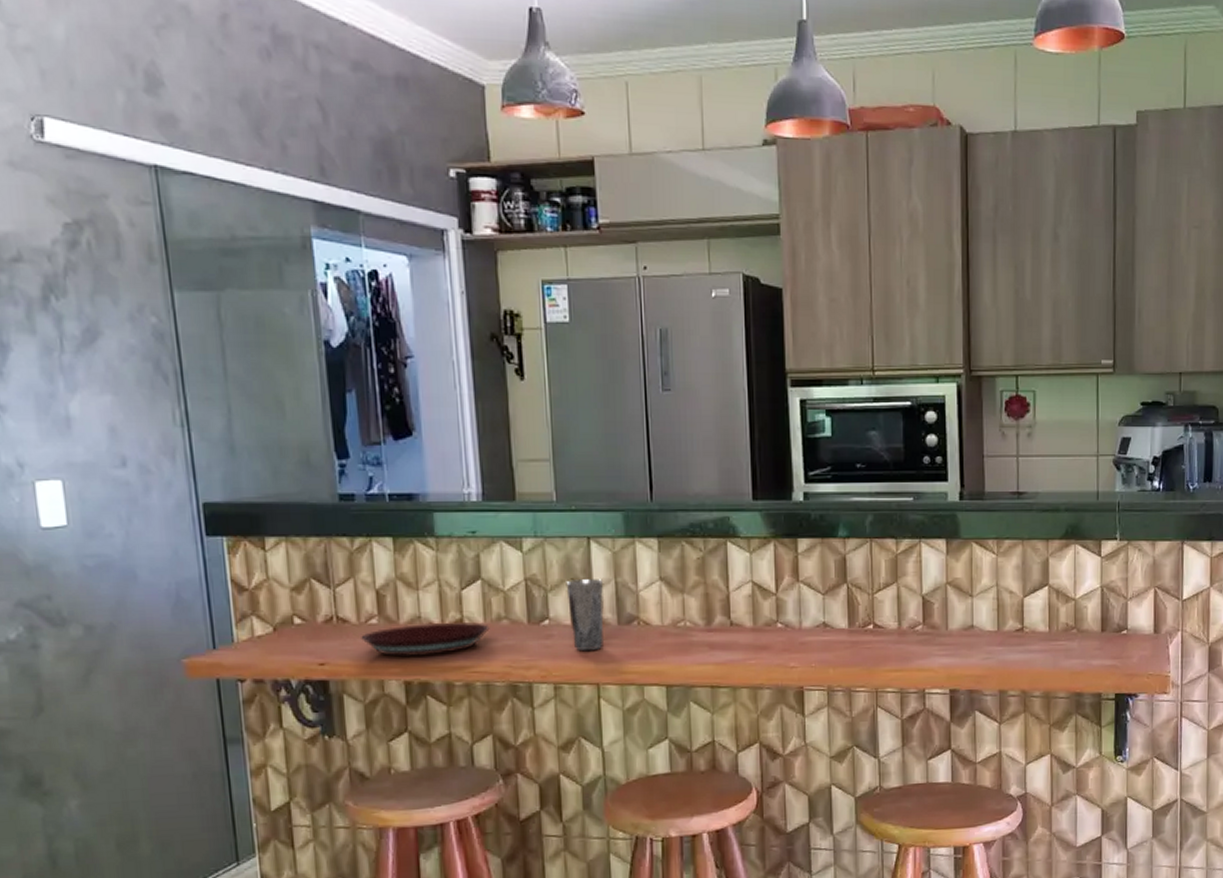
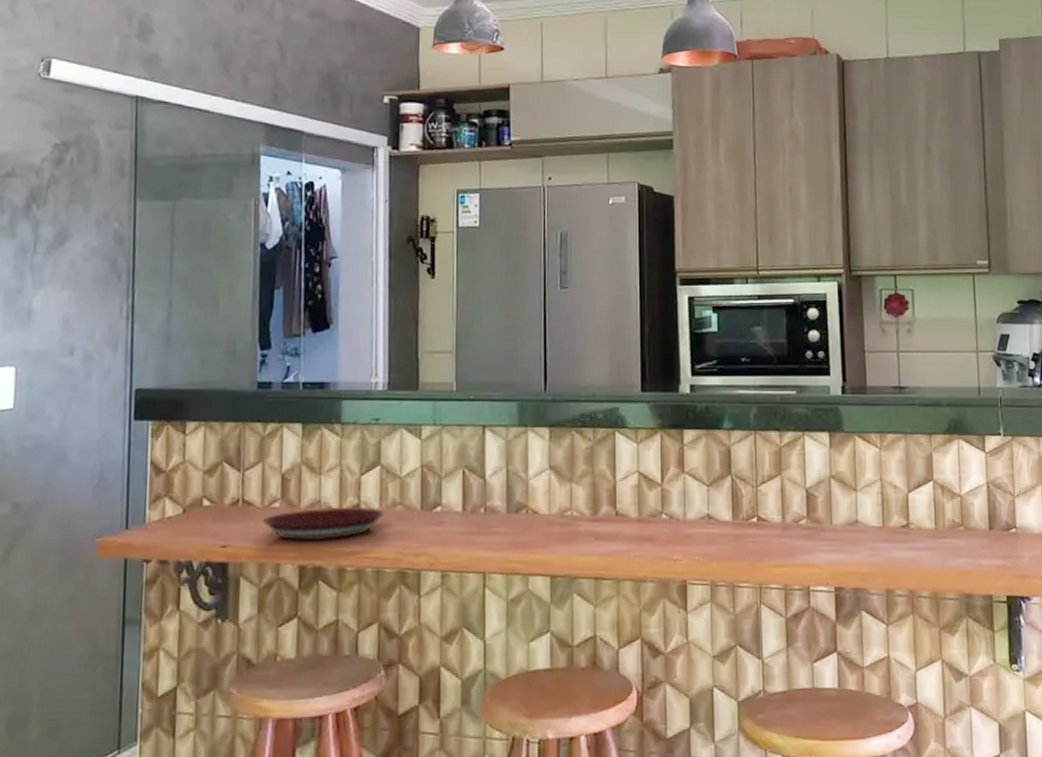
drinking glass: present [566,579,605,652] -> none [459,467,495,539]

